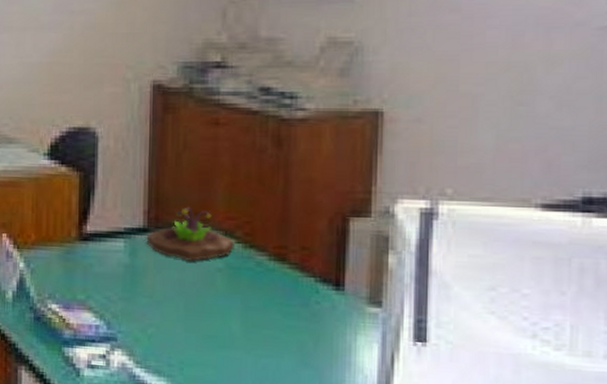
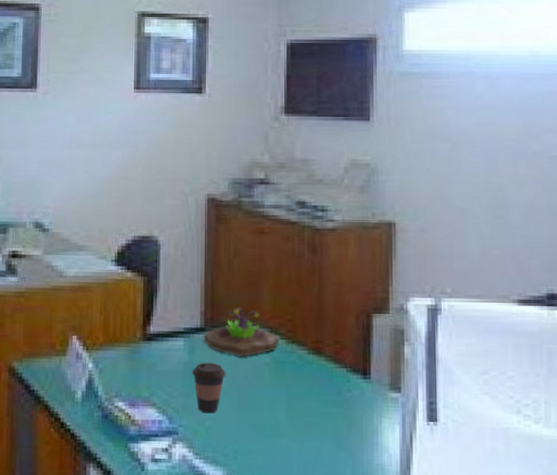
coffee cup: none [133,265,172,321] -> present [192,362,226,414]

